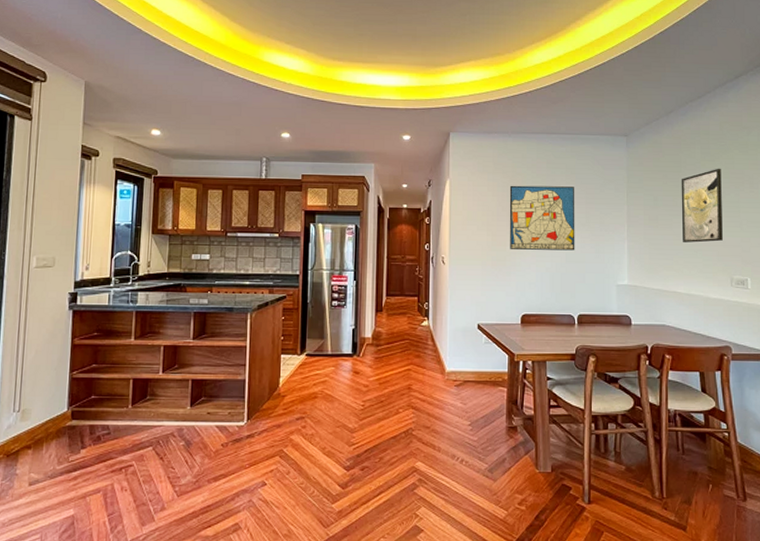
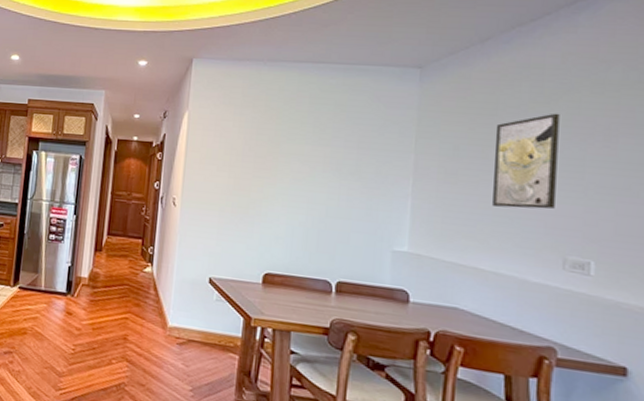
wall art: present [509,185,575,251] -> none [255,121,344,204]

